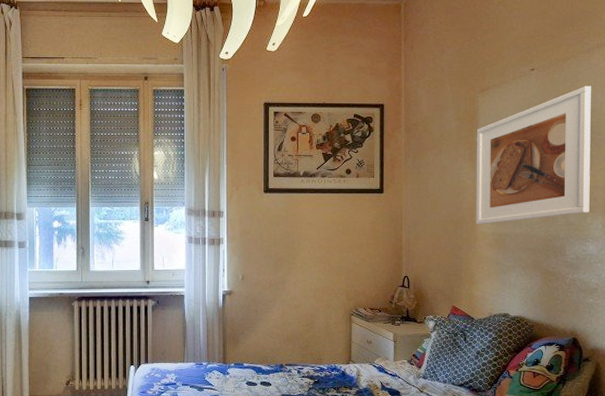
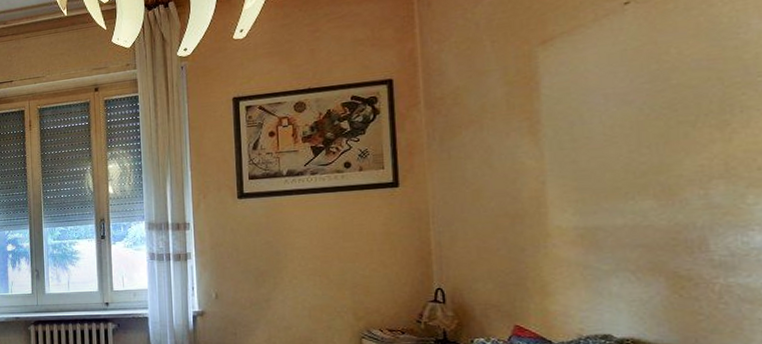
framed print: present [475,86,591,225] -> none [537,10,751,217]

